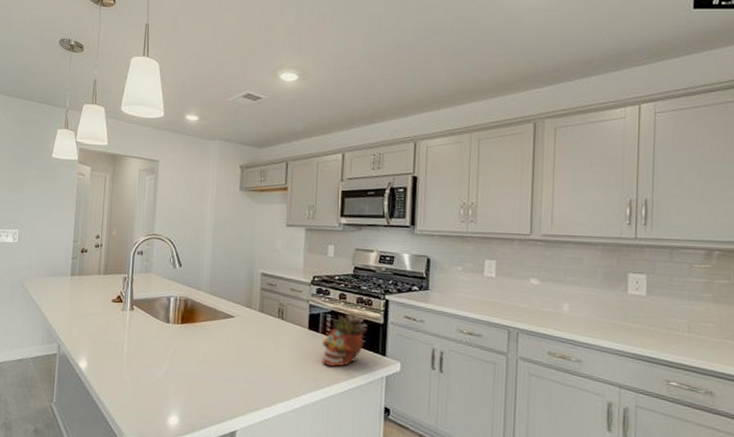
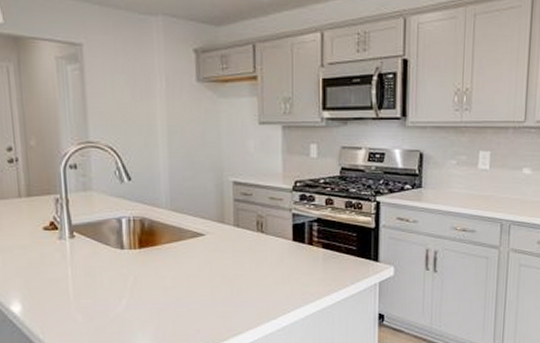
succulent planter: present [322,312,367,367] -> none [310,218,358,278]

